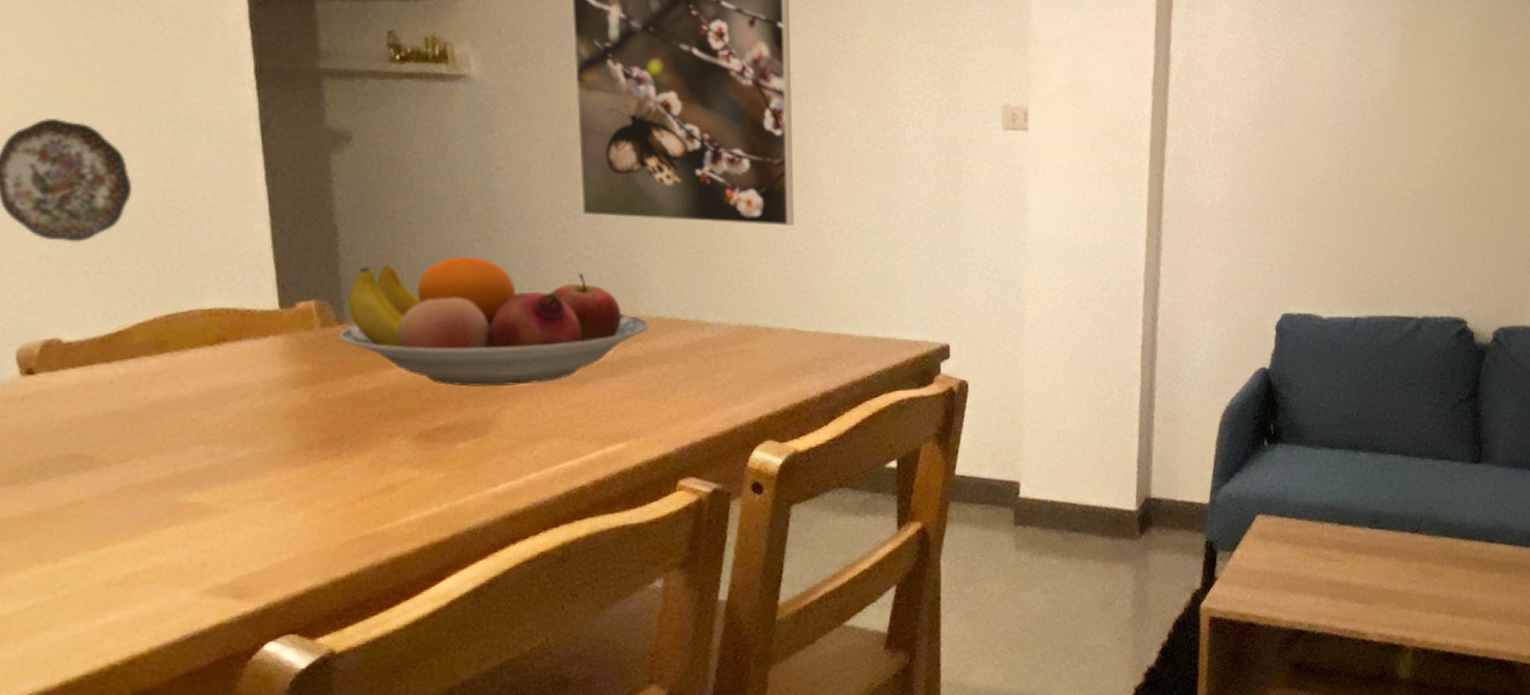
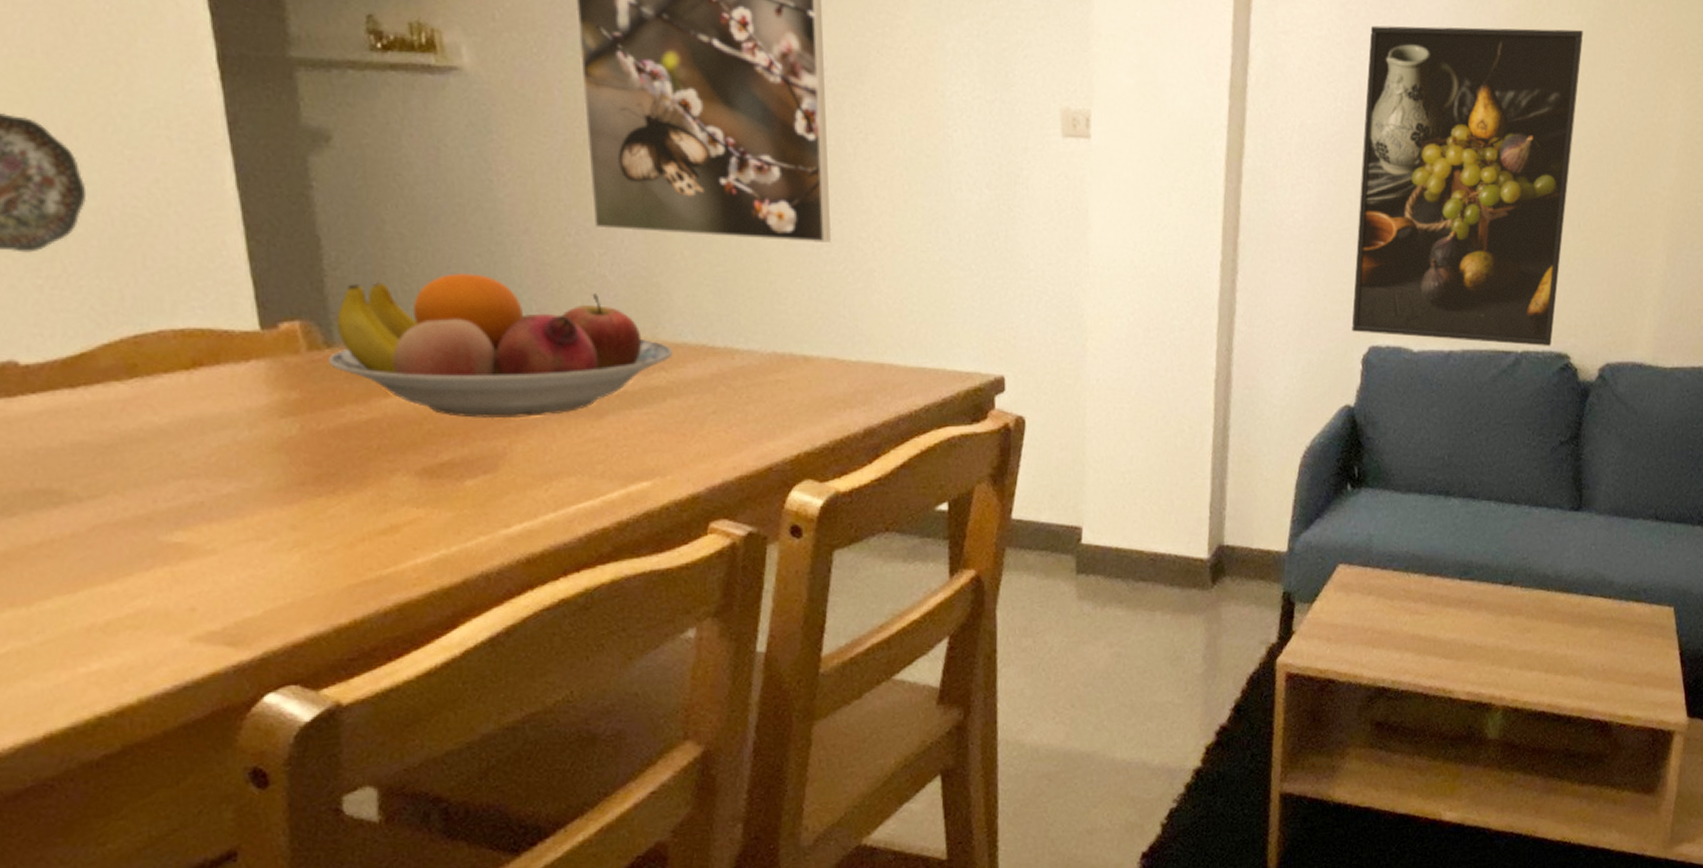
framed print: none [1266,29,1470,312] -> present [1351,25,1583,346]

